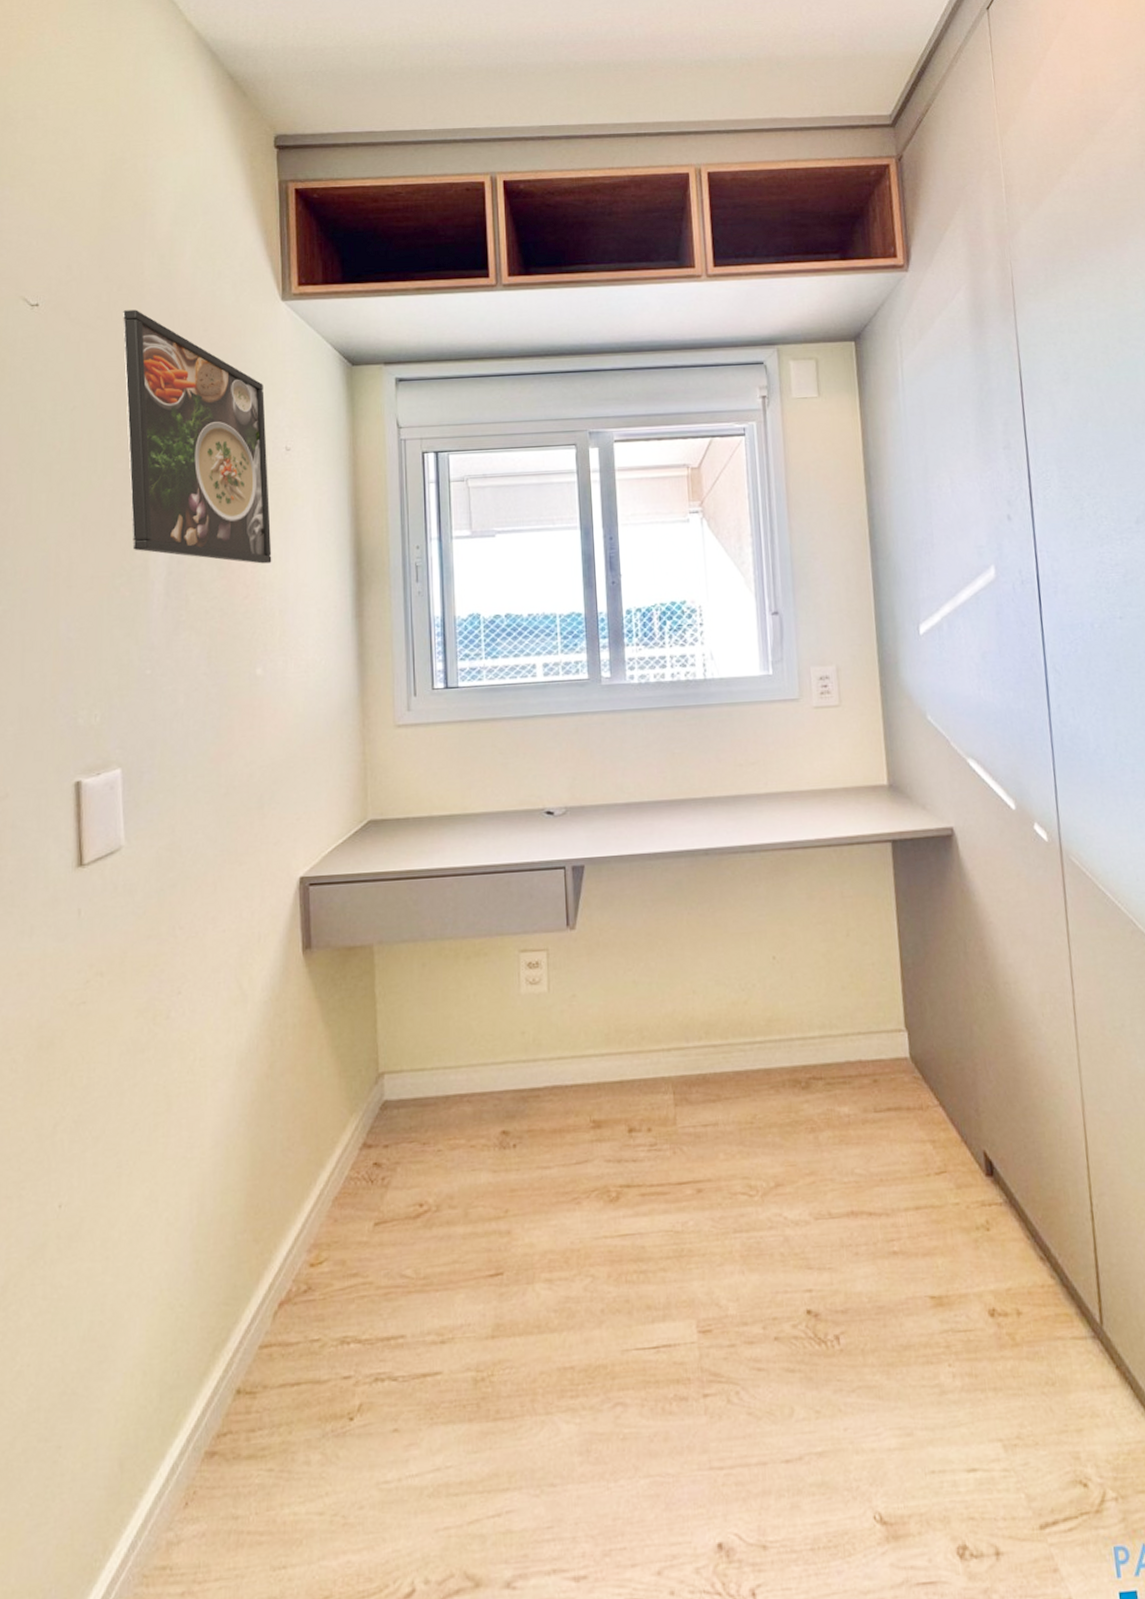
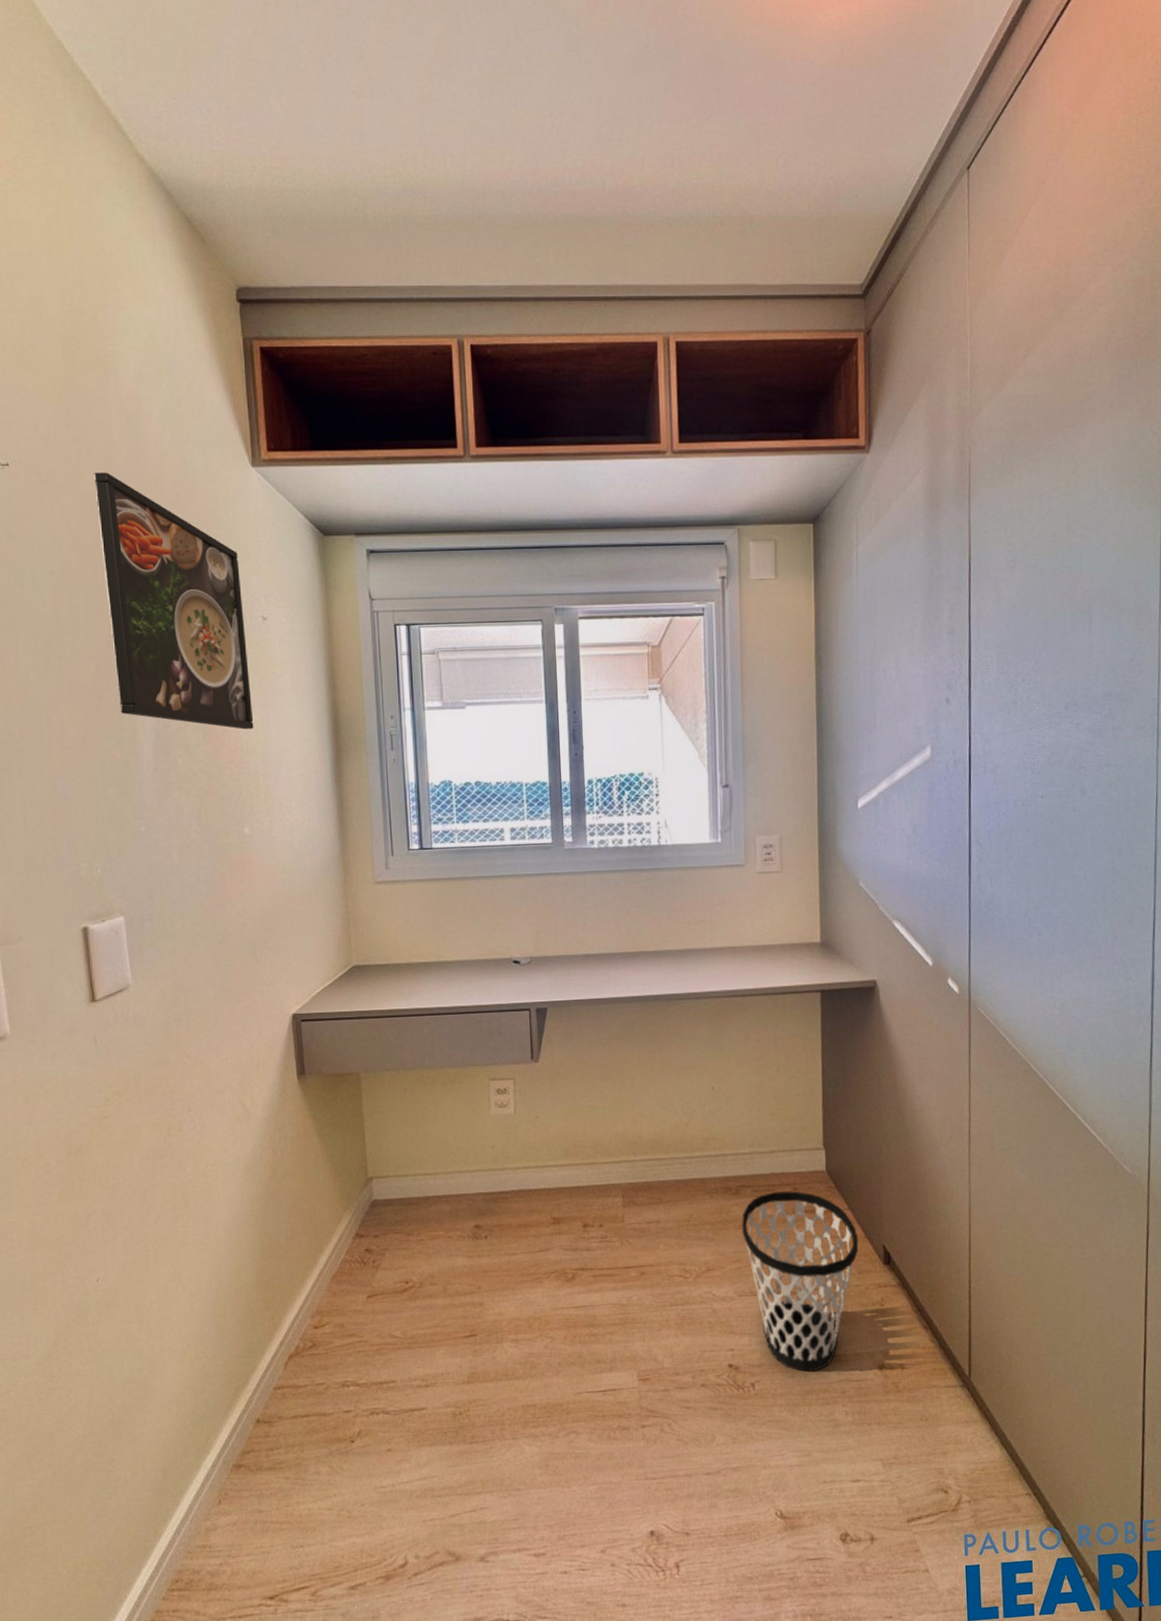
wastebasket: none [813,1083,955,1319] -> present [741,1190,859,1372]

